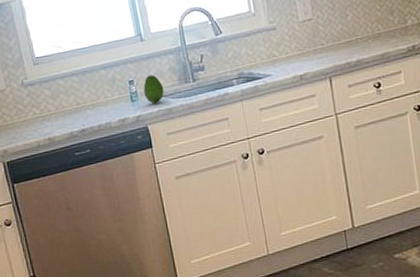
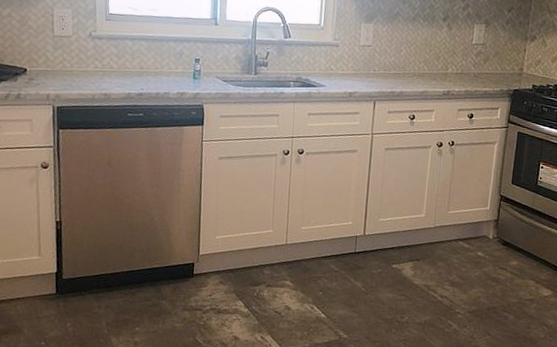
fruit: present [143,75,164,103] -> none [207,58,227,86]

